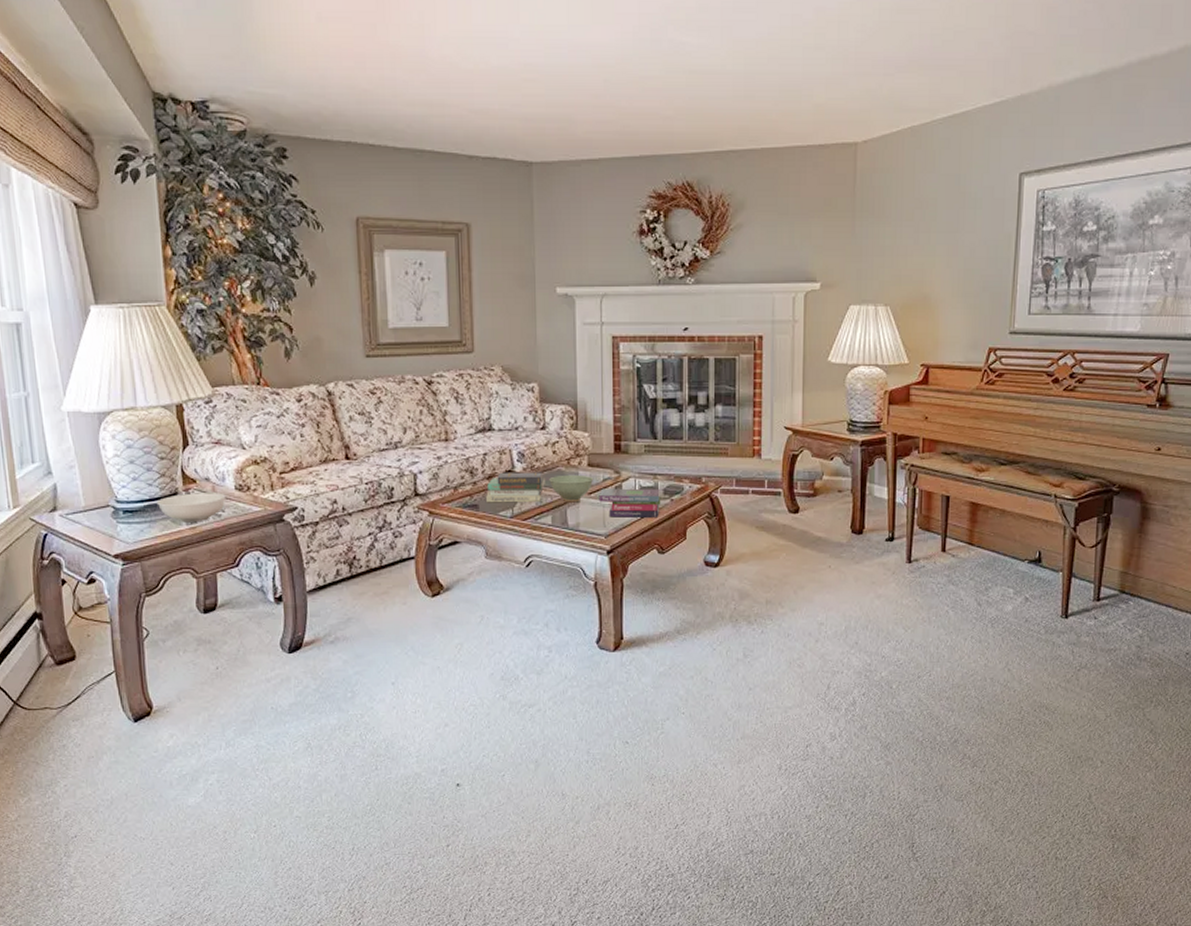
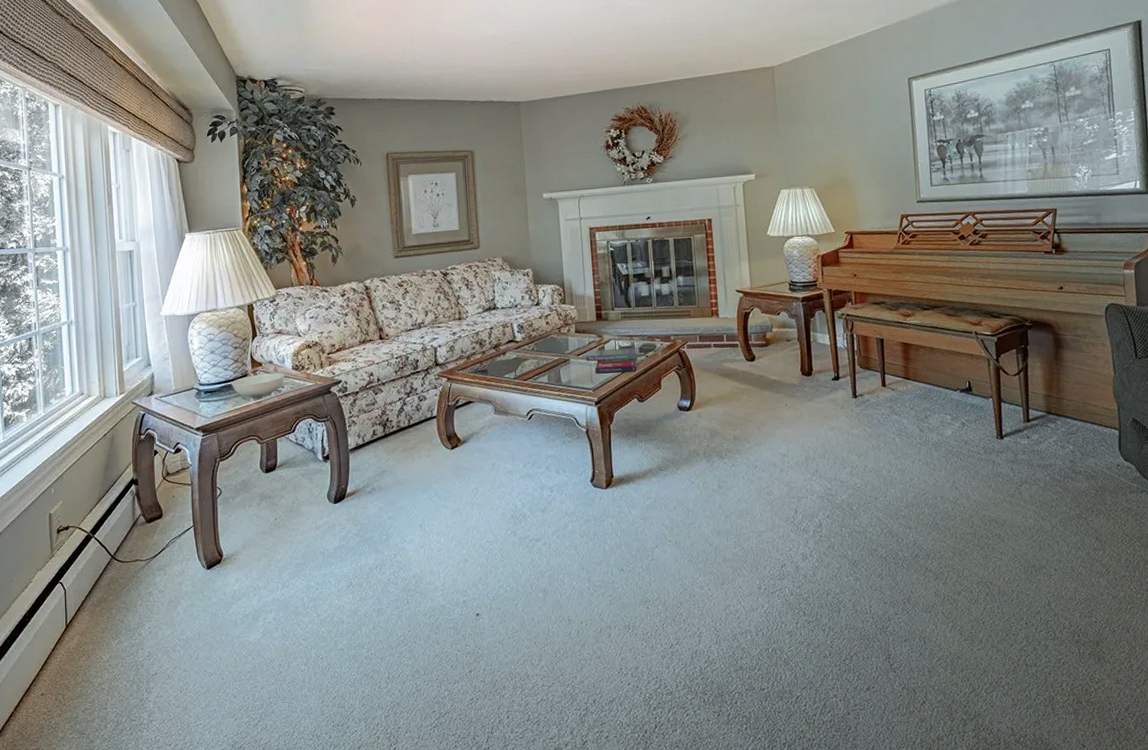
books: present [486,472,545,503] -> none [493,340,541,368]
bowl: present [549,474,594,503] -> none [544,340,581,364]

